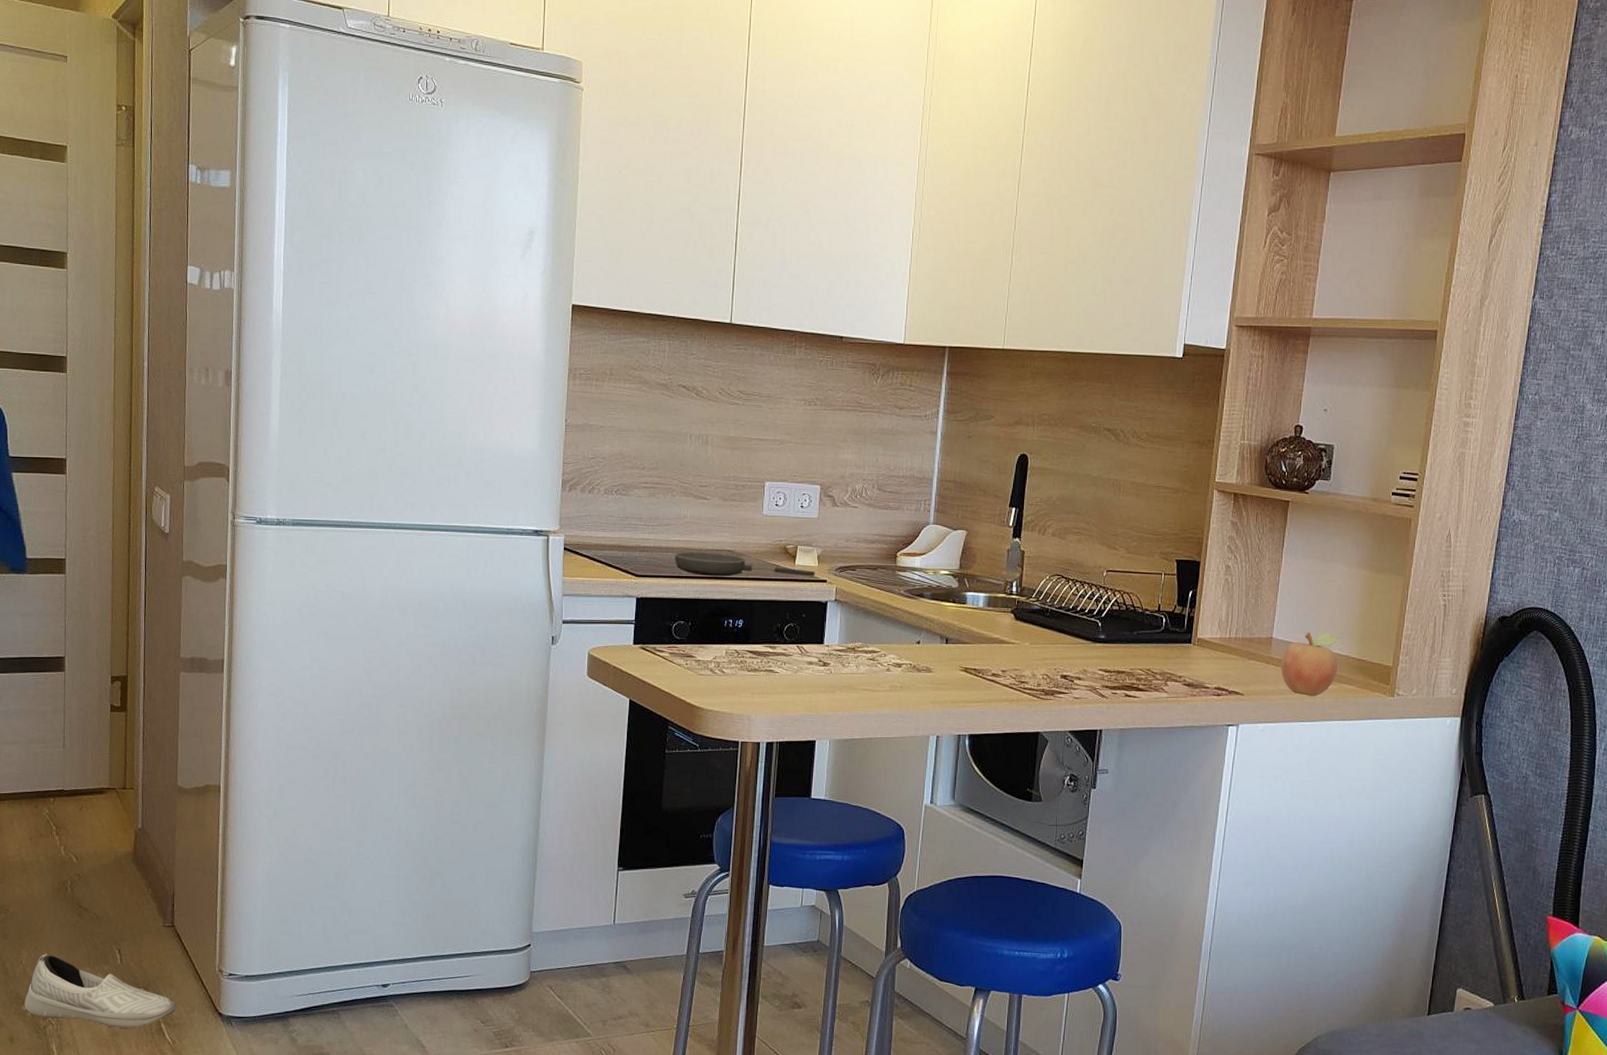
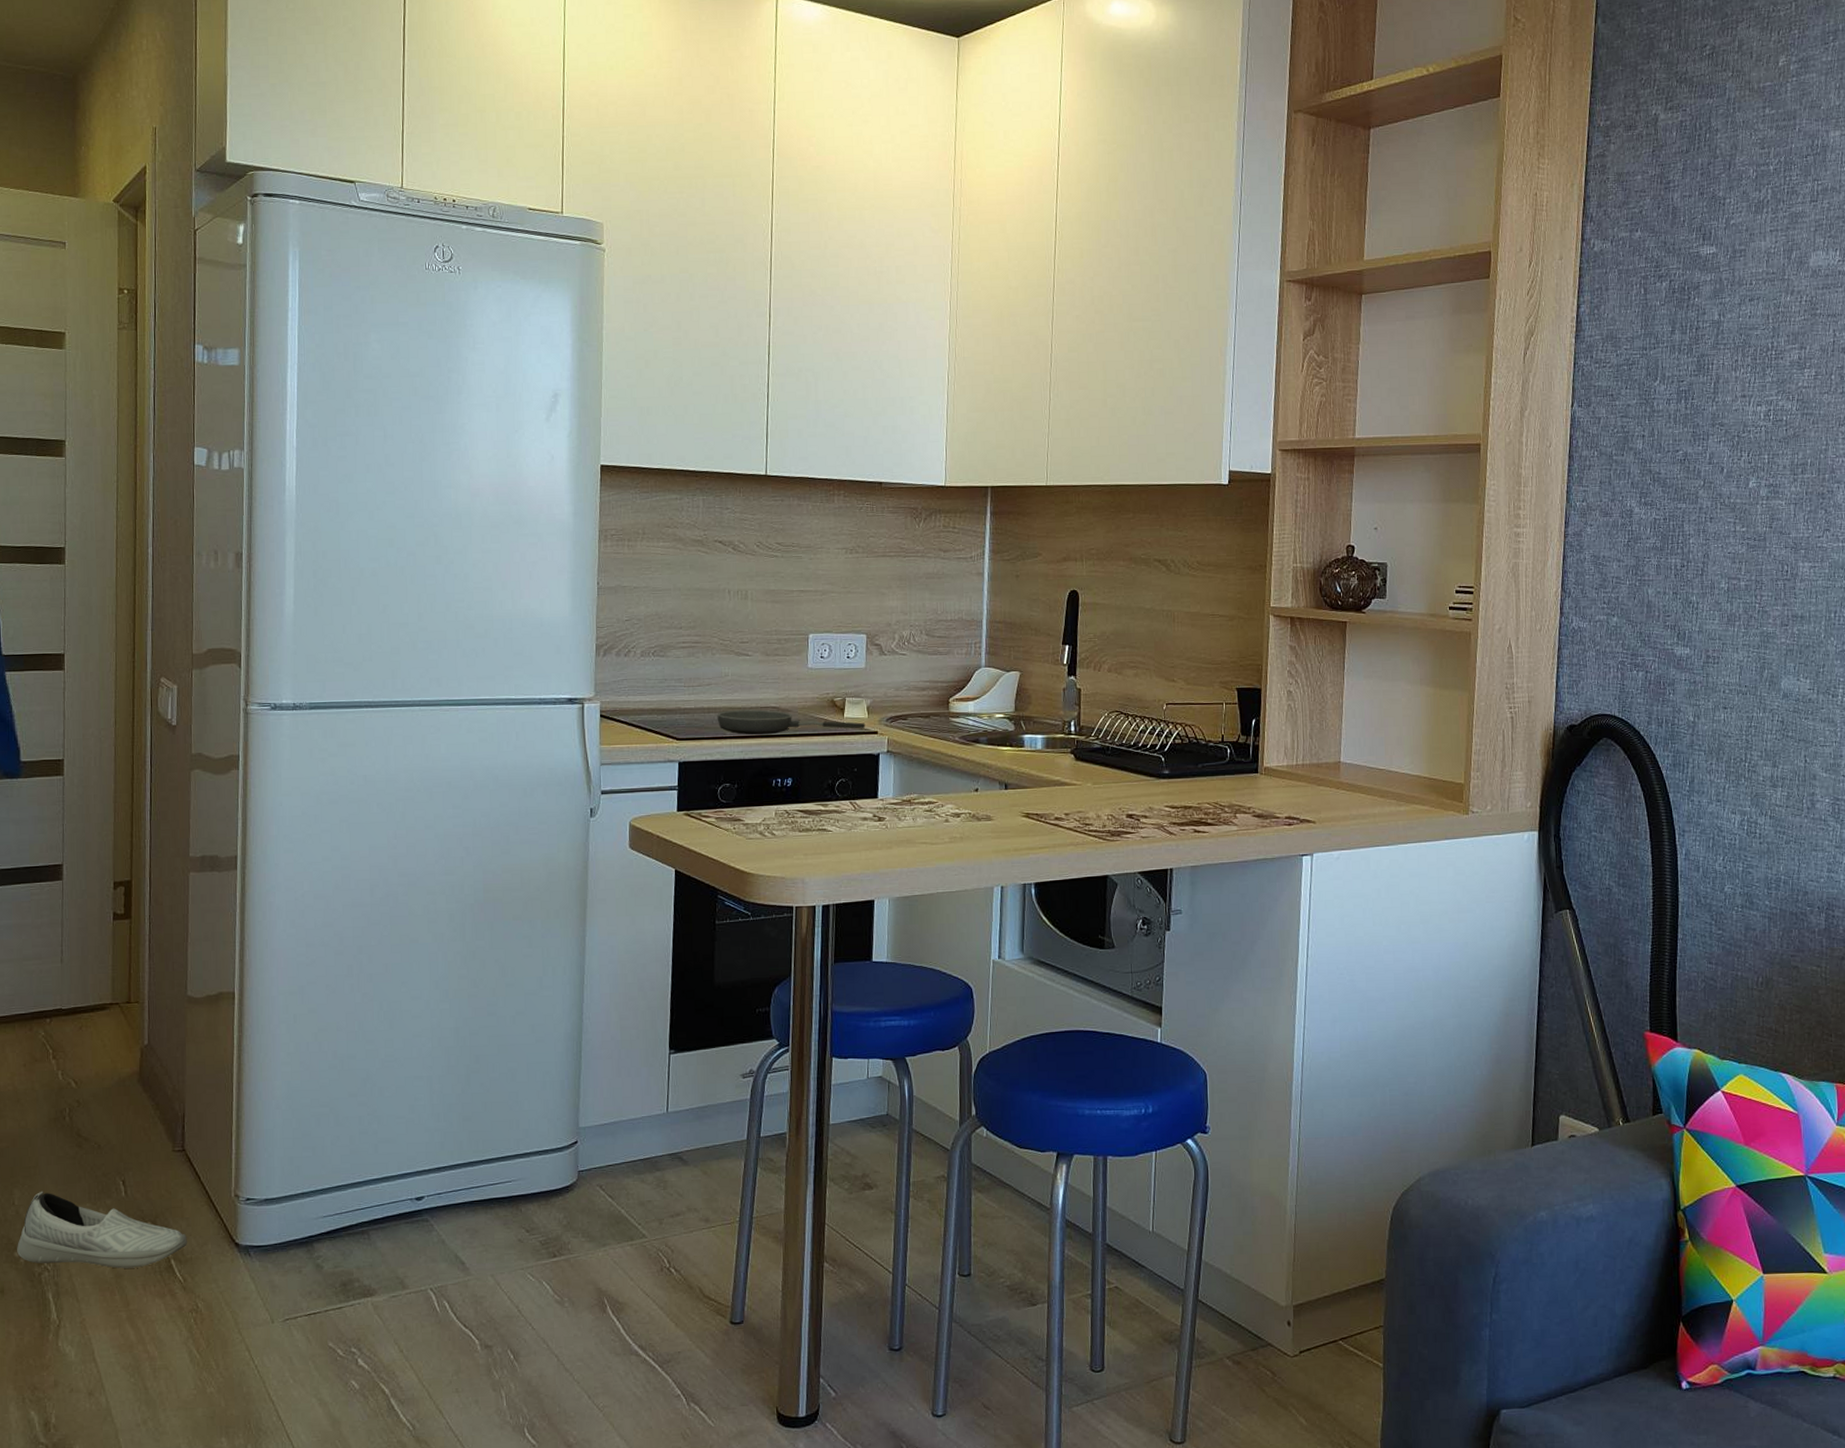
fruit: present [1280,632,1342,696] -> none [1351,753,1411,820]

